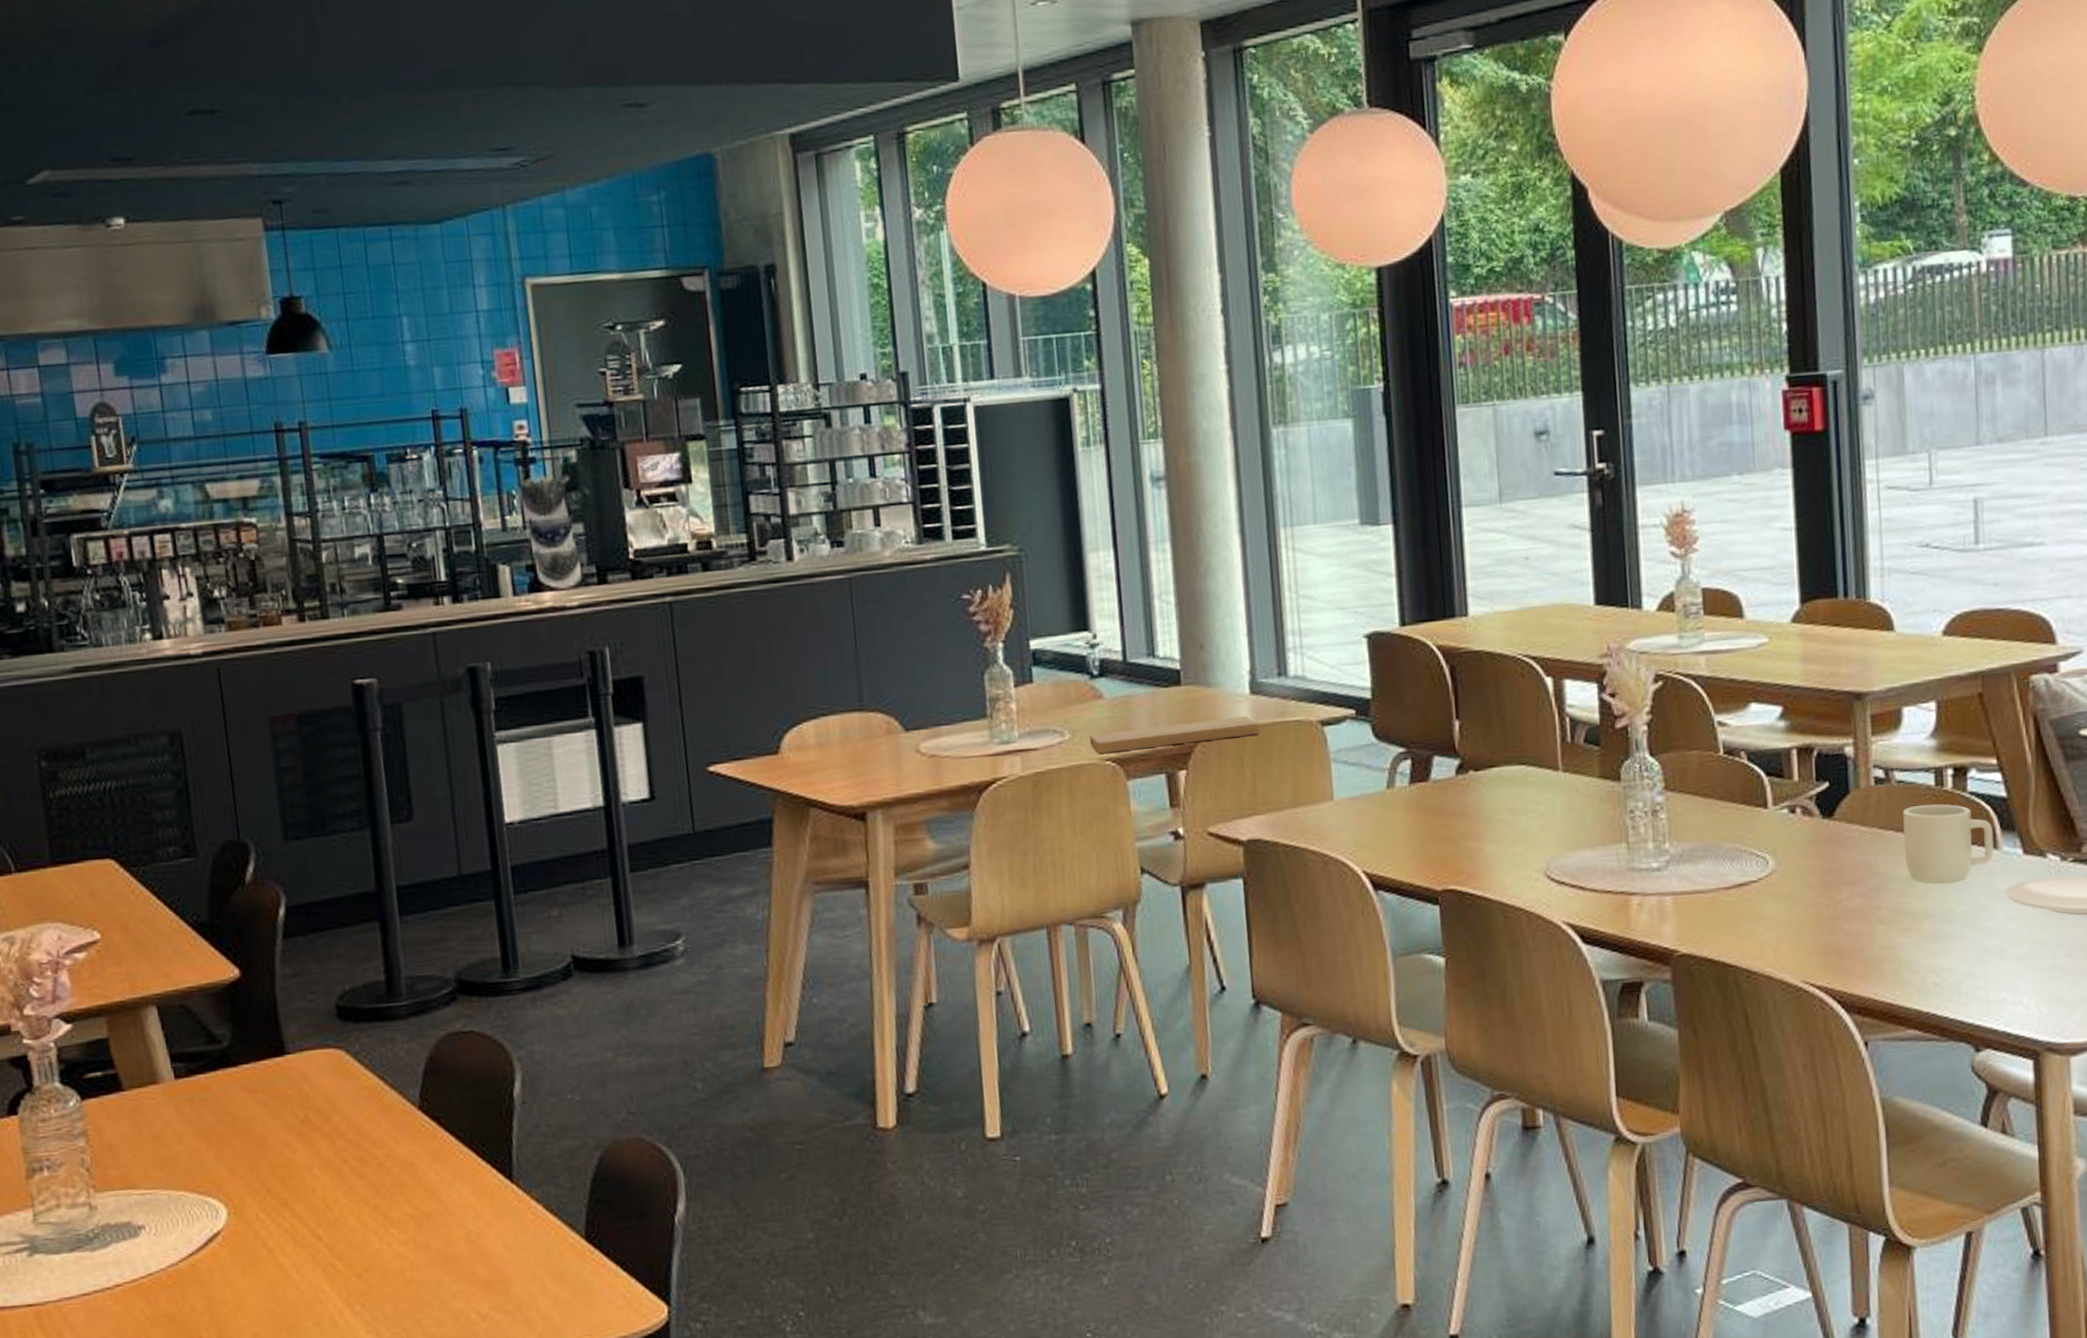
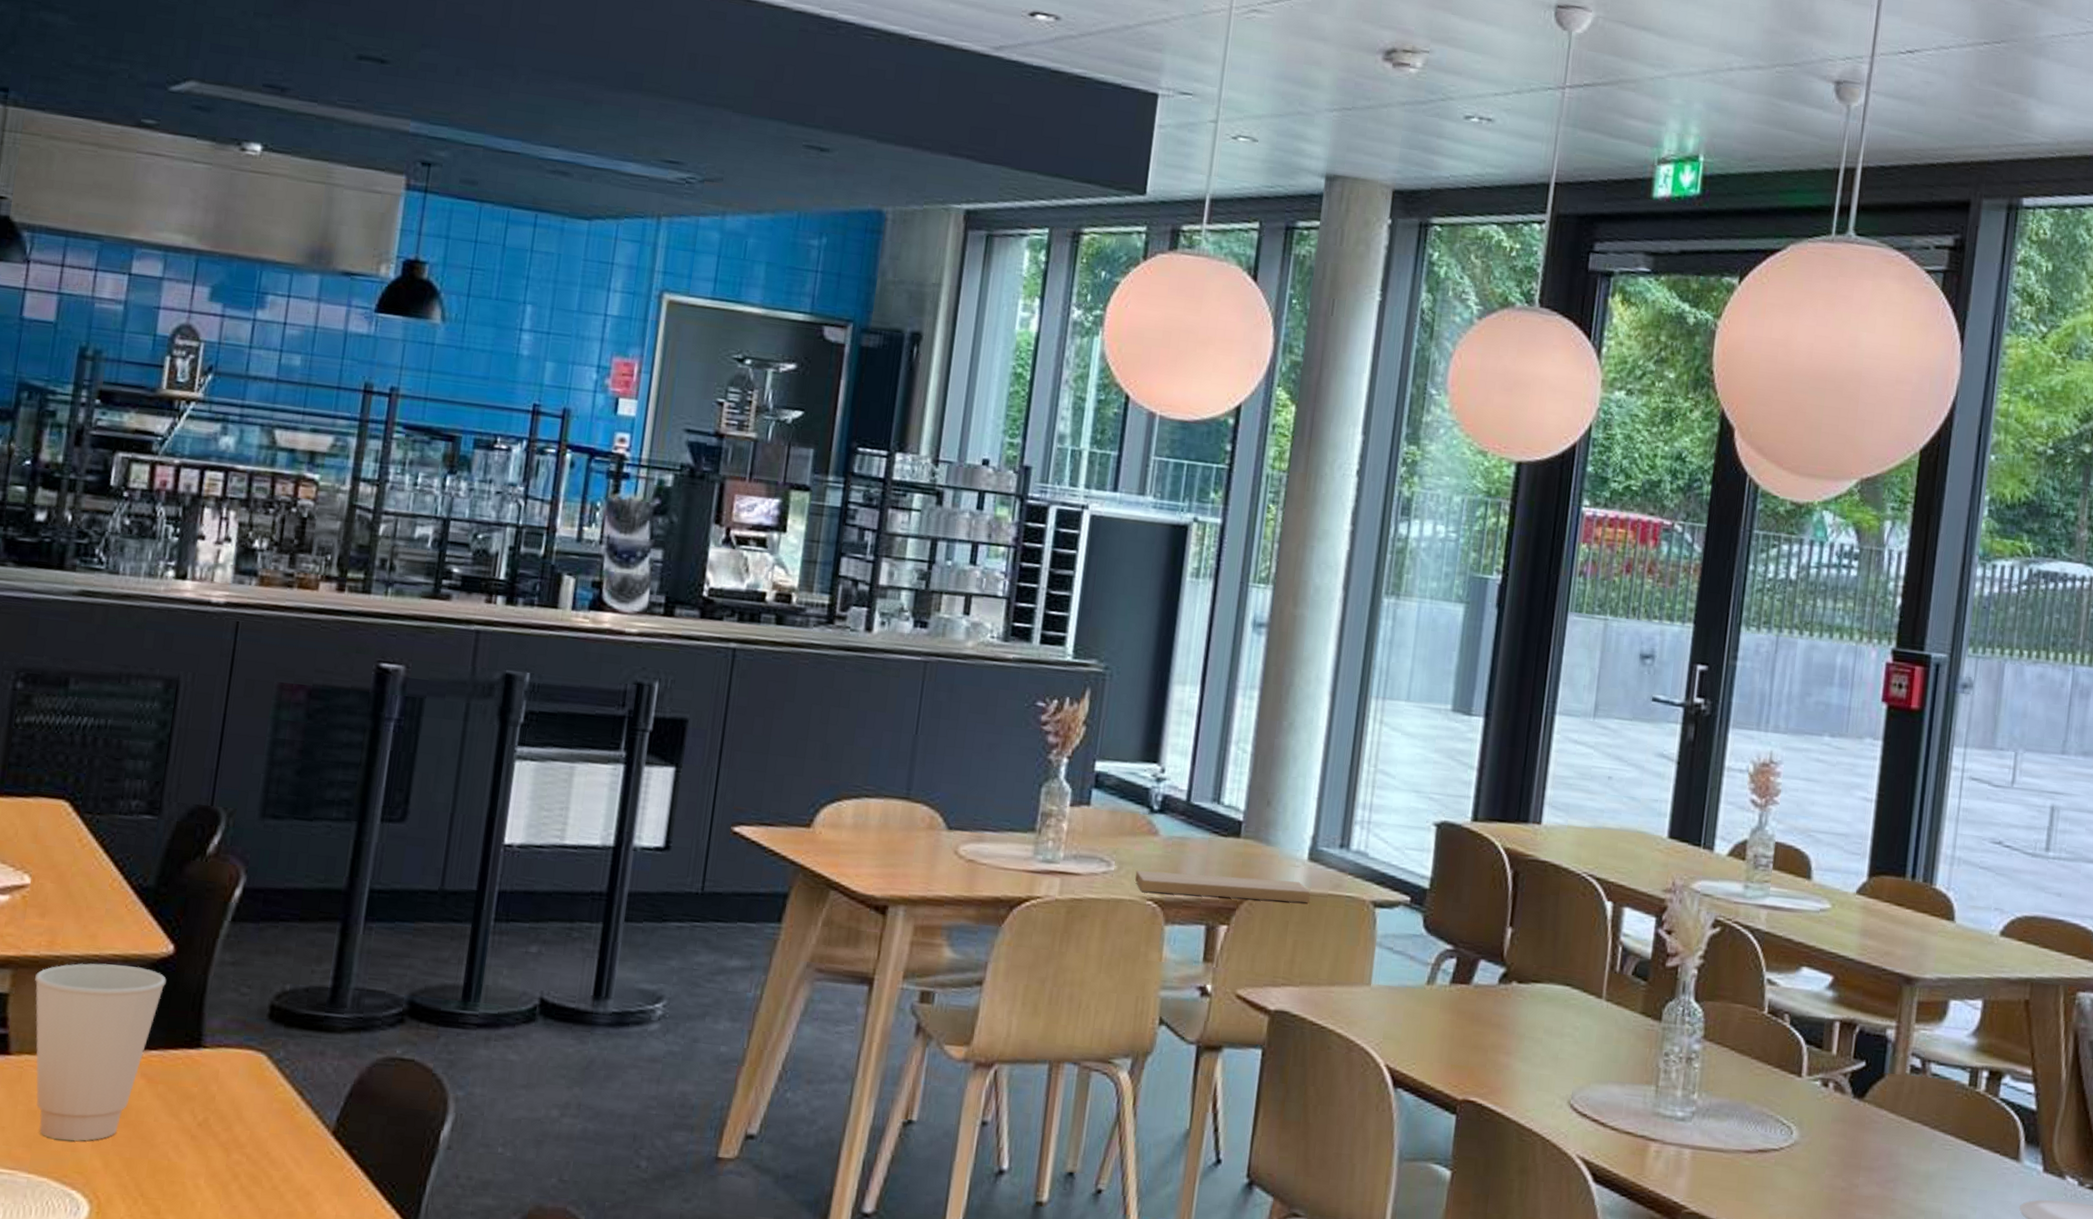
cup: none [127,994,241,1156] -> present [35,963,167,1141]
mug: present [1903,803,1994,883] -> none [1927,1102,2018,1188]

